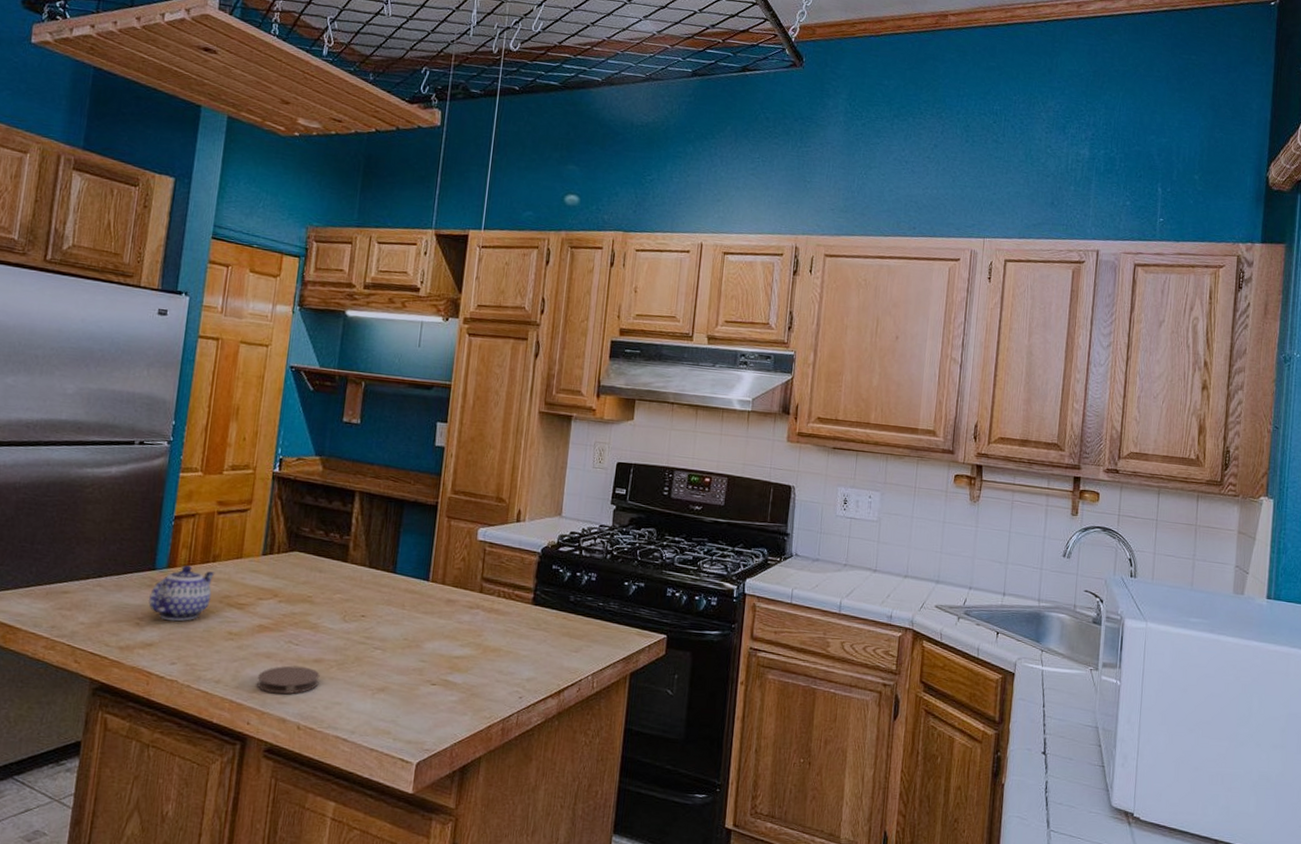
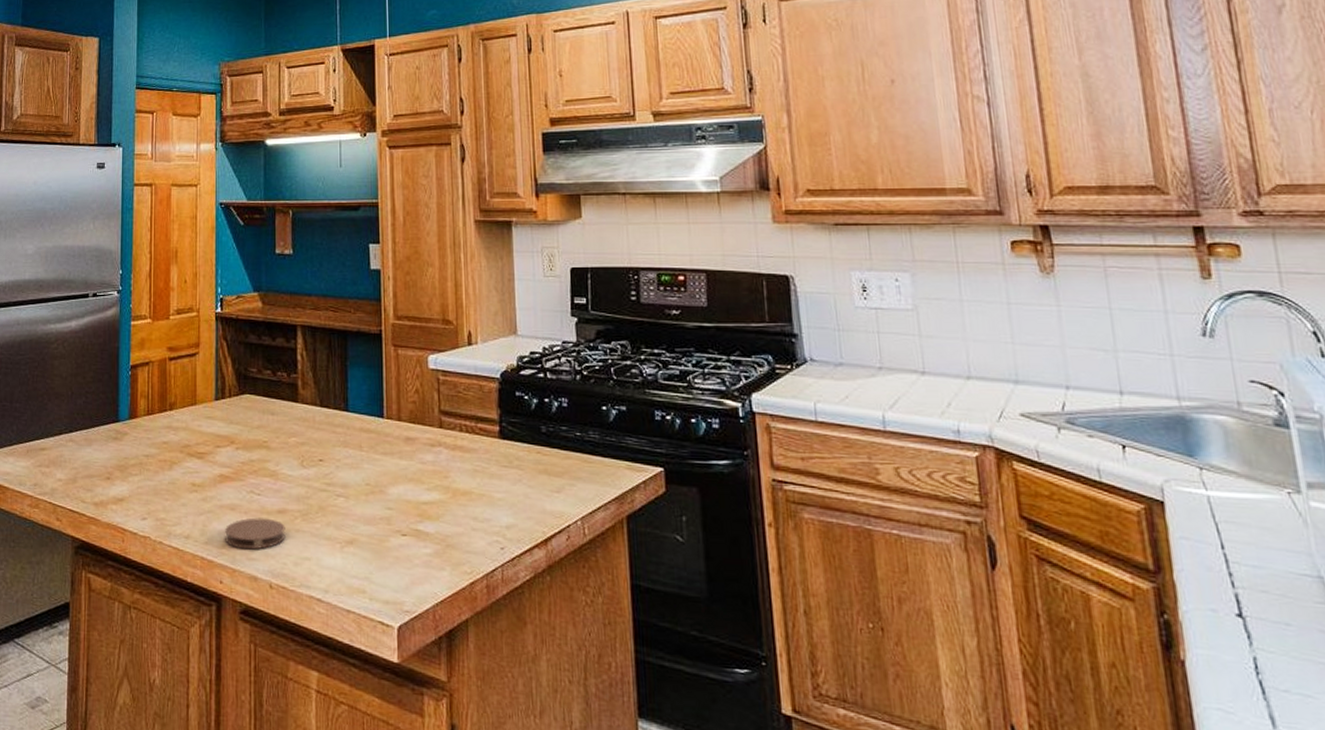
teapot: present [148,564,216,622] -> none [116,414,173,475]

